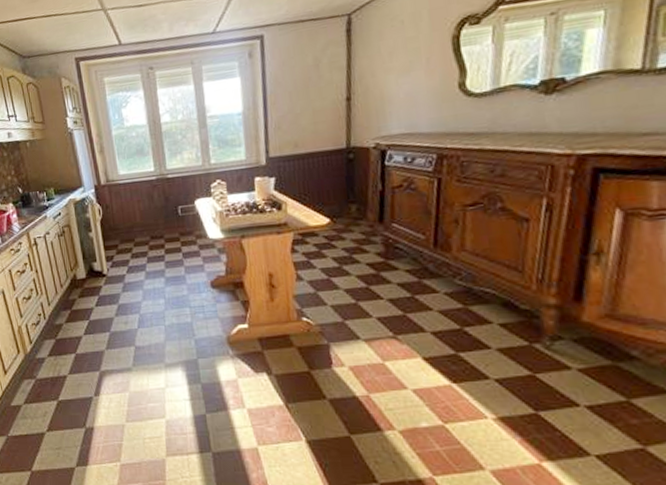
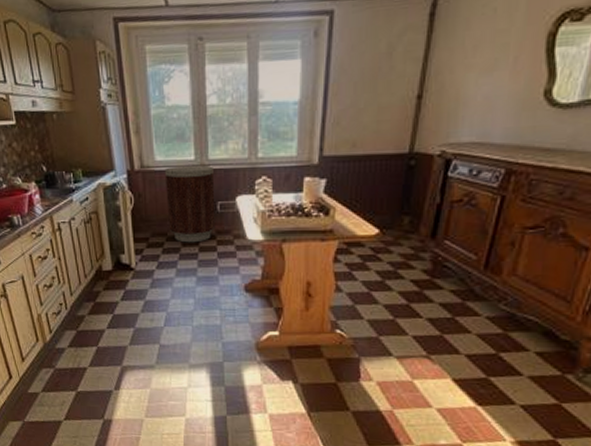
trash can: none [128,175,179,247] -> present [164,165,216,243]

